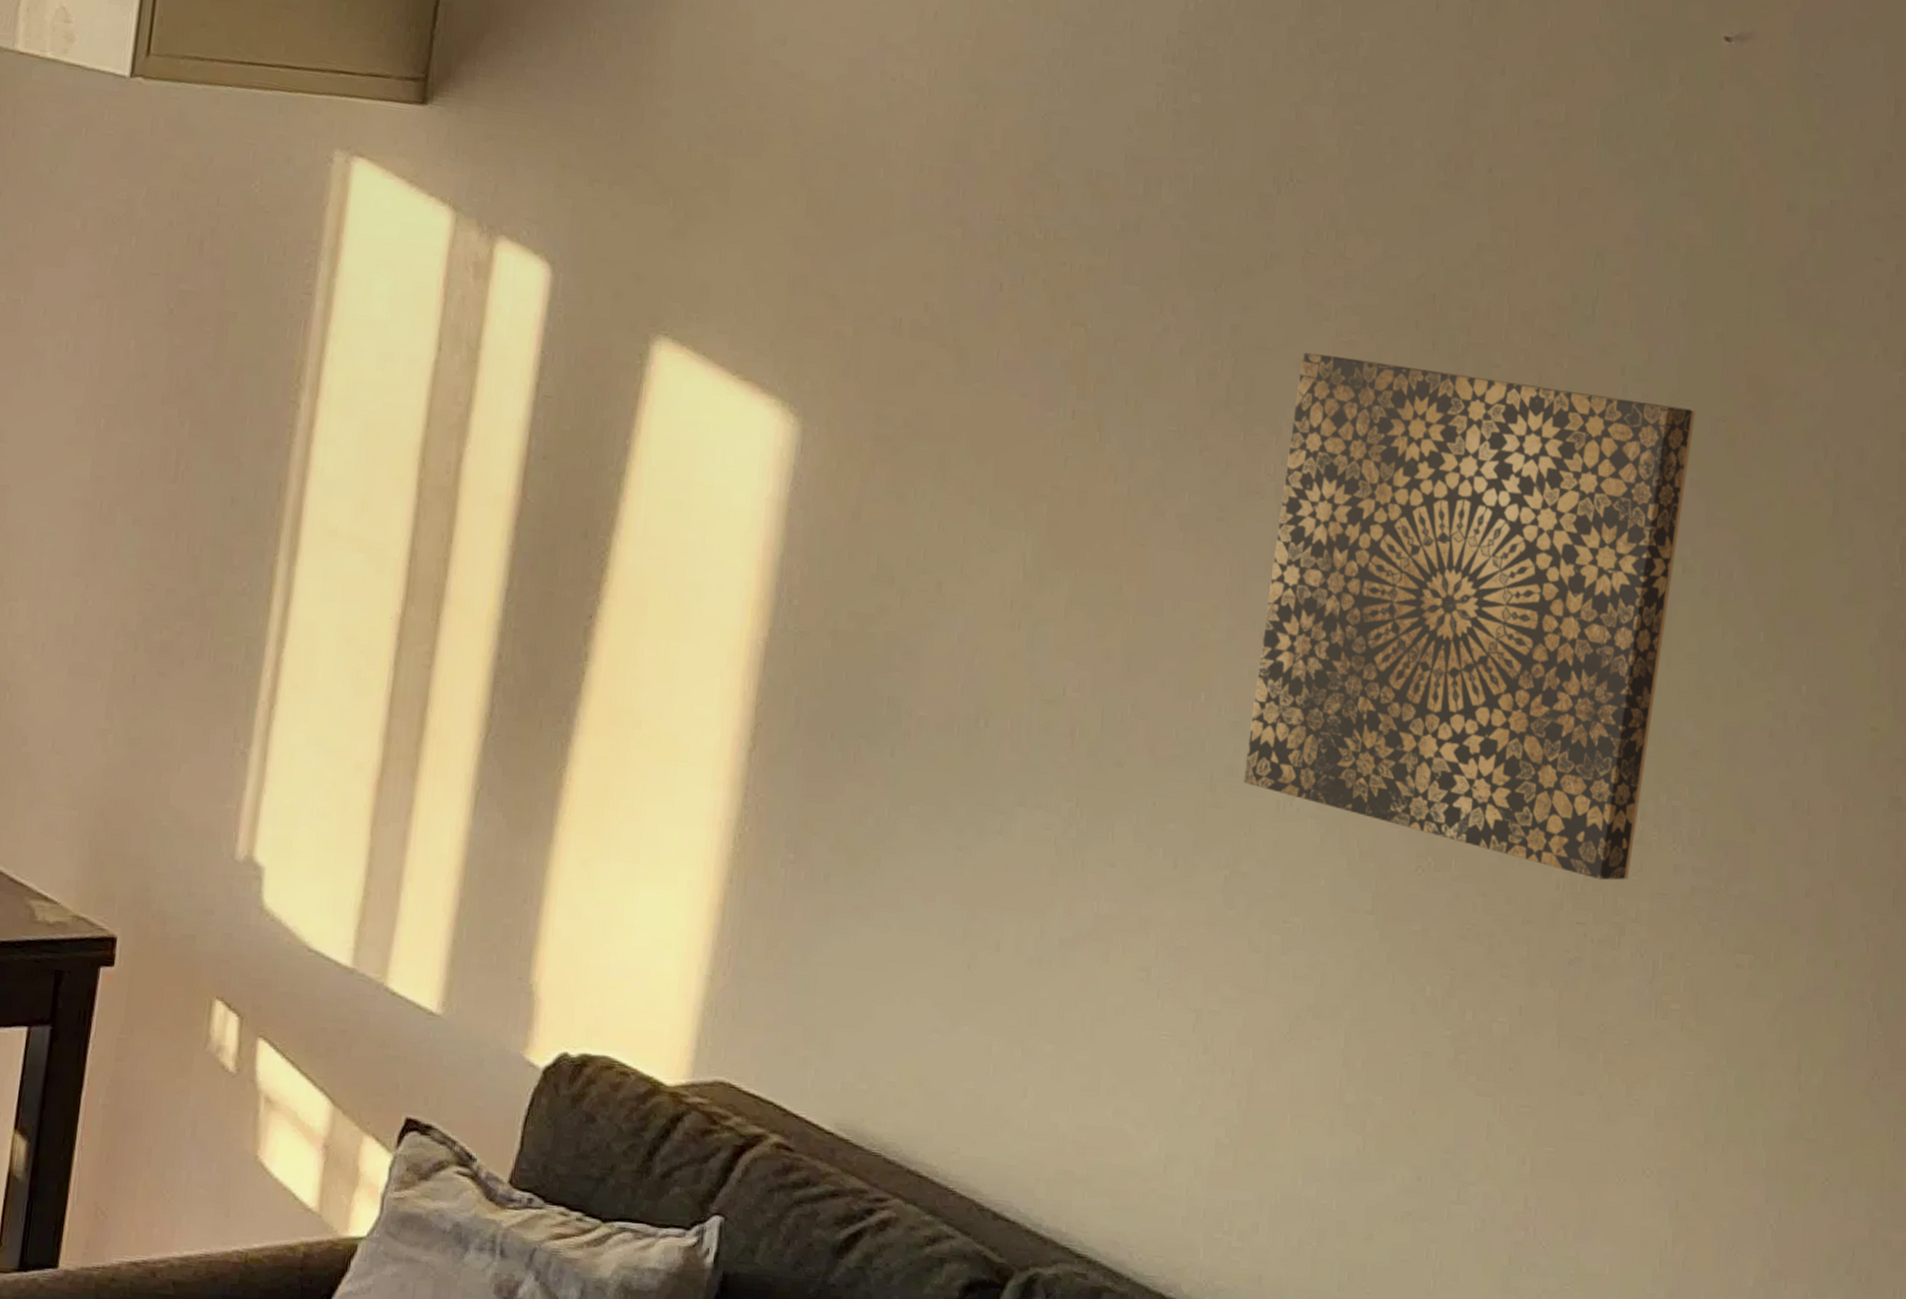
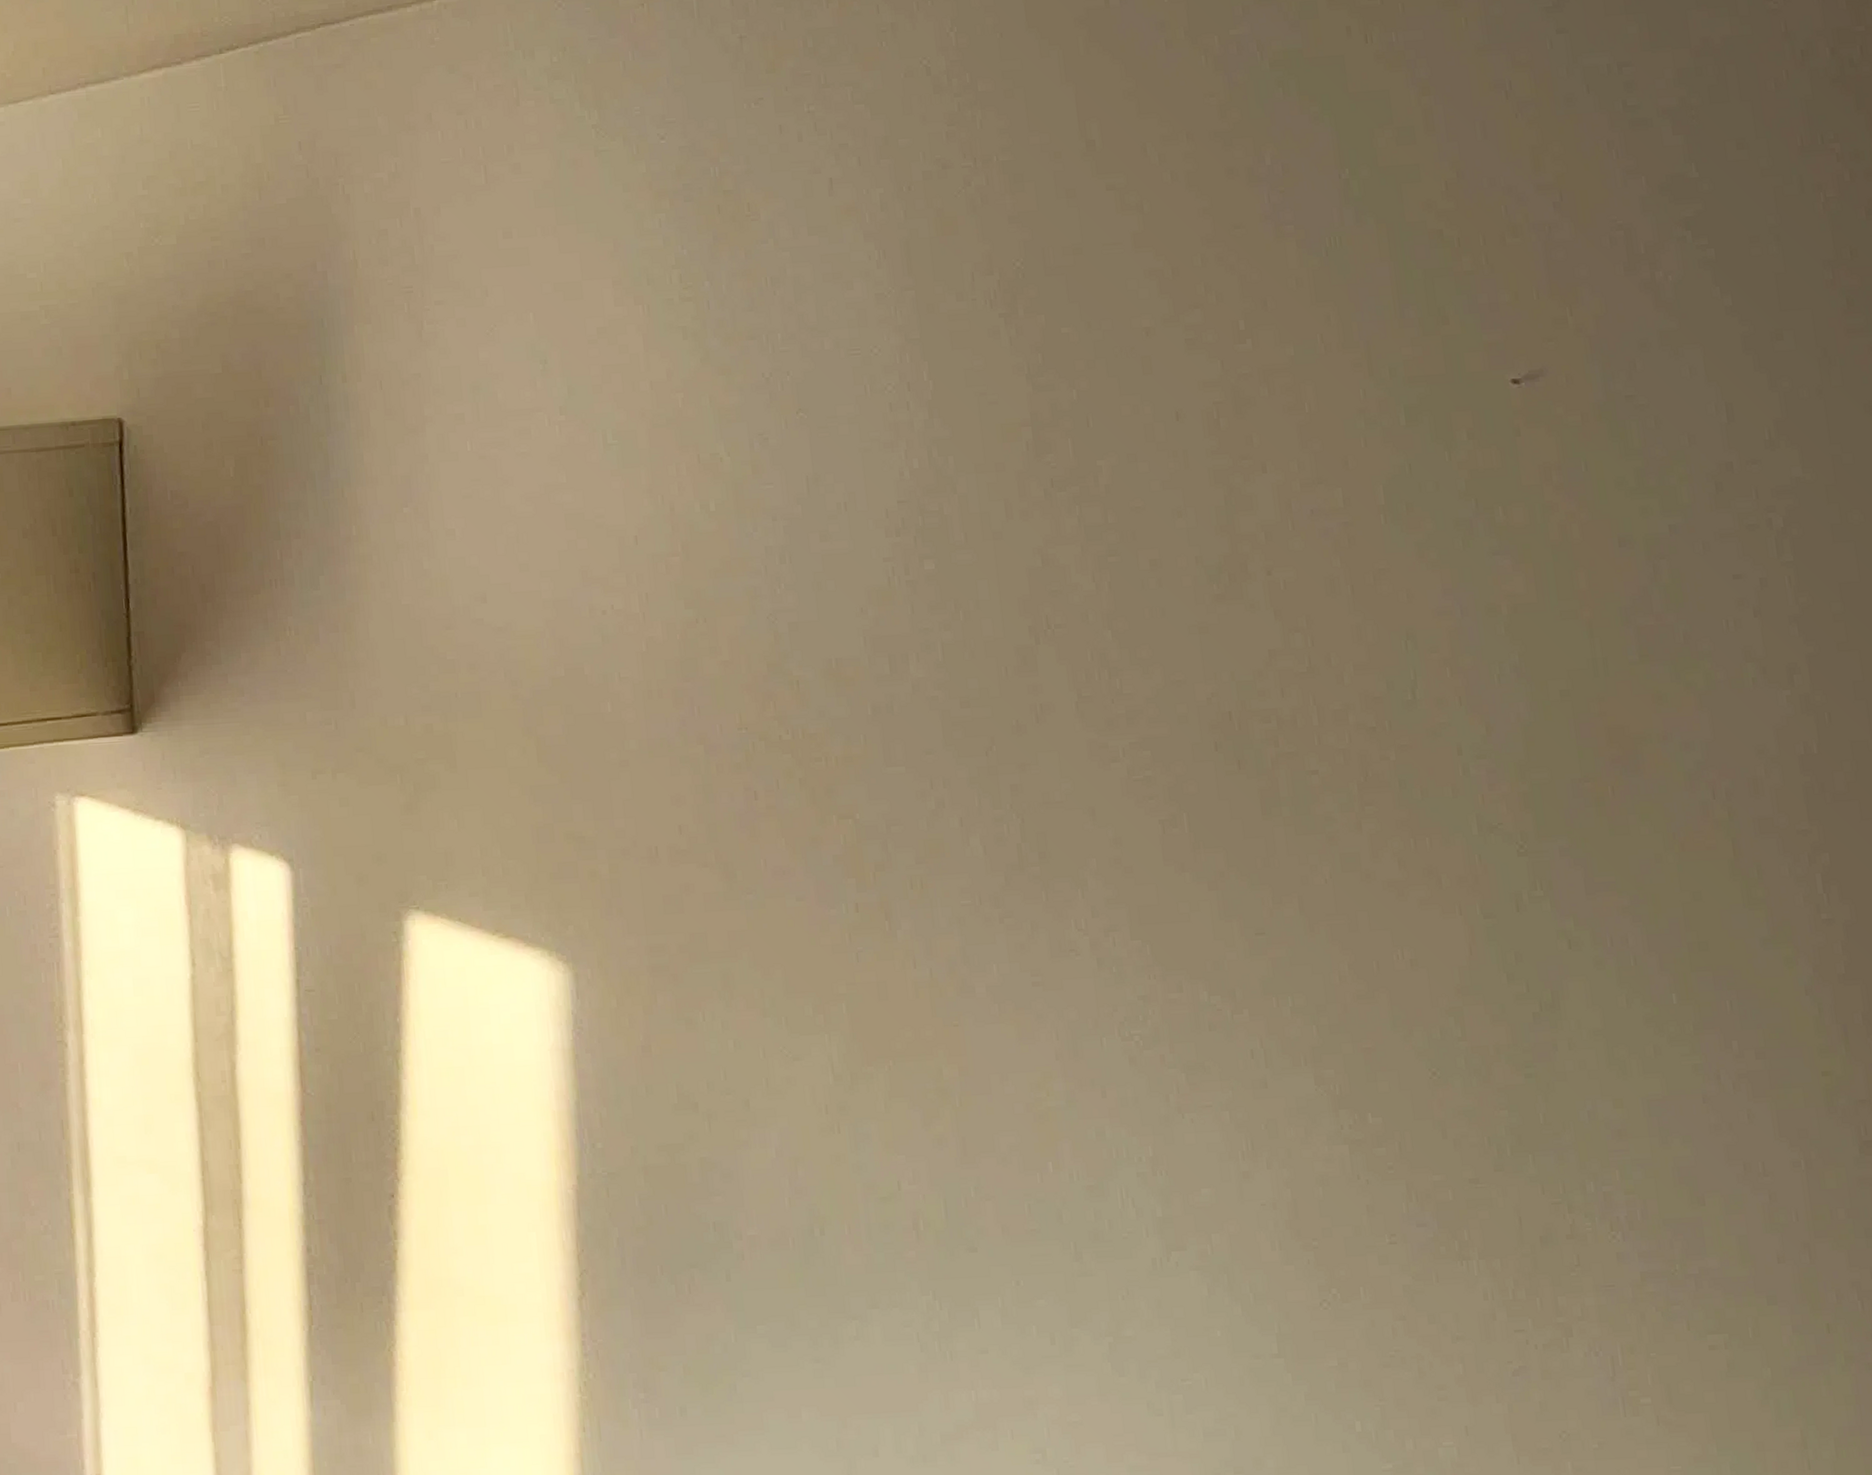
wall art: present [1243,352,1696,880] -> none [1094,775,1566,1283]

